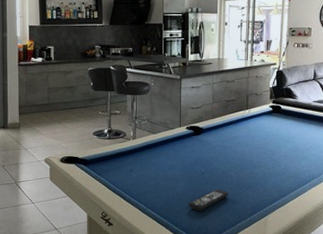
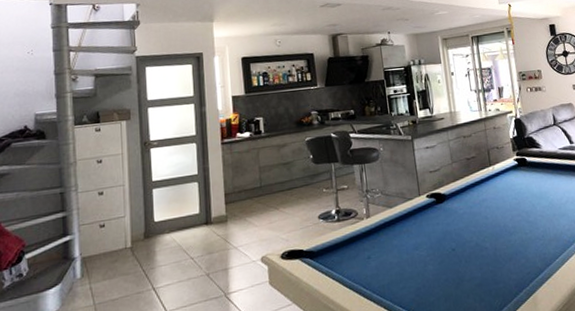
remote control: present [188,189,229,211] -> none [442,266,488,299]

